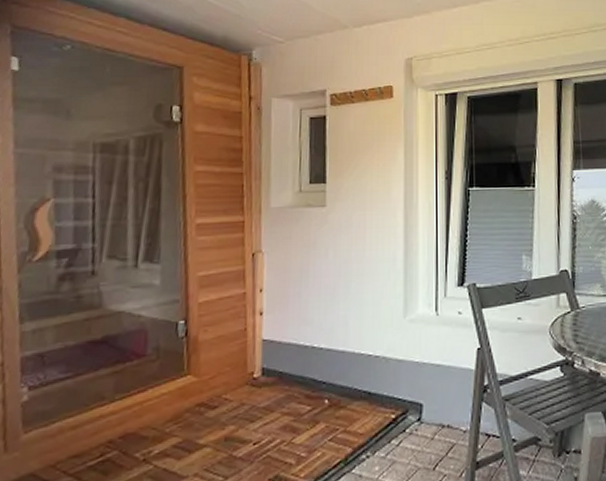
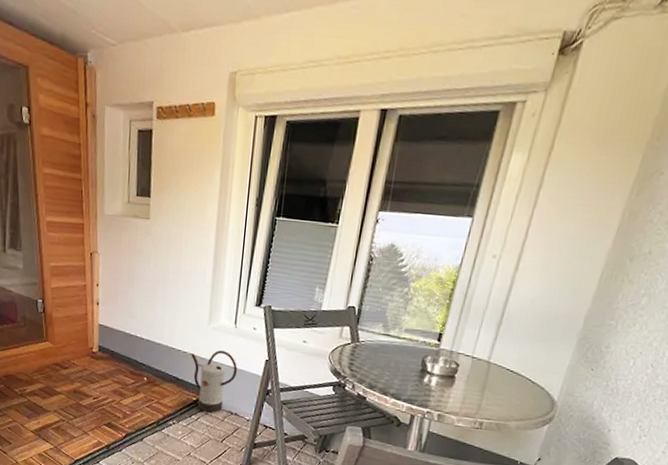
watering can: none [385,346,445,432] -> present [191,350,238,413]

